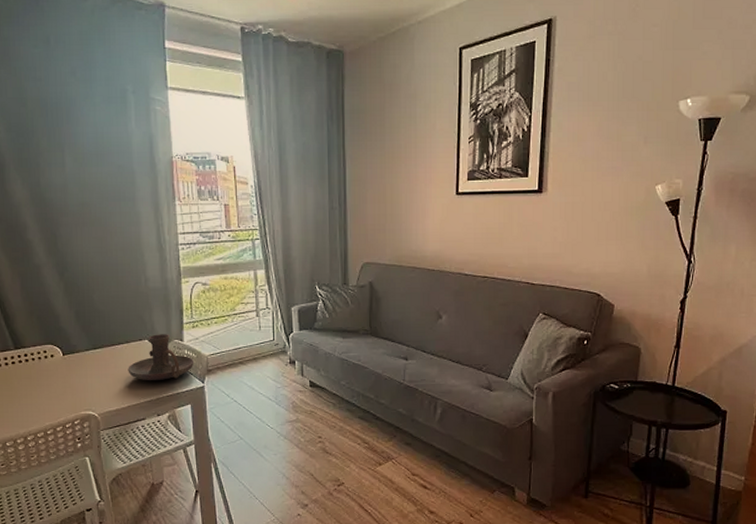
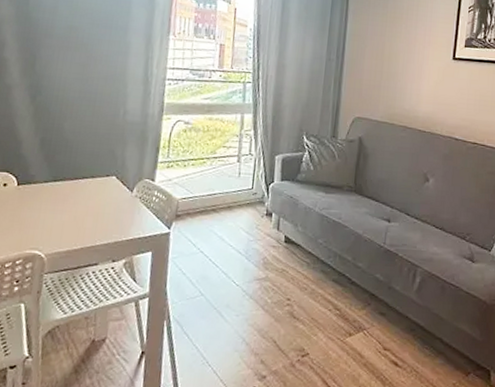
candle holder: present [128,334,195,380] -> none [87,171,164,222]

